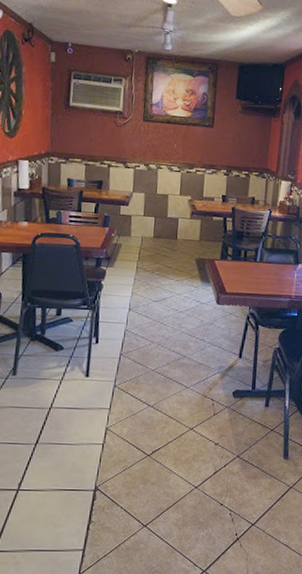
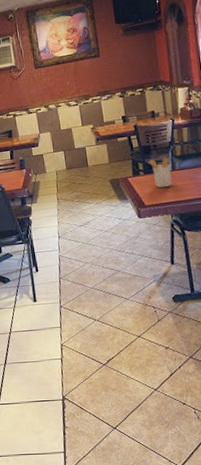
utensil holder: none [236,246,260,278] -> present [146,156,172,188]

